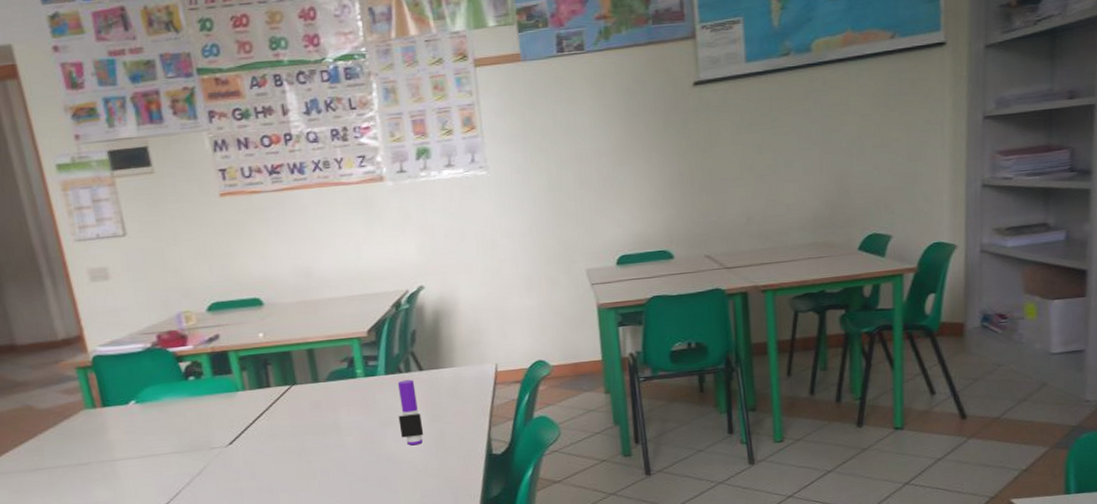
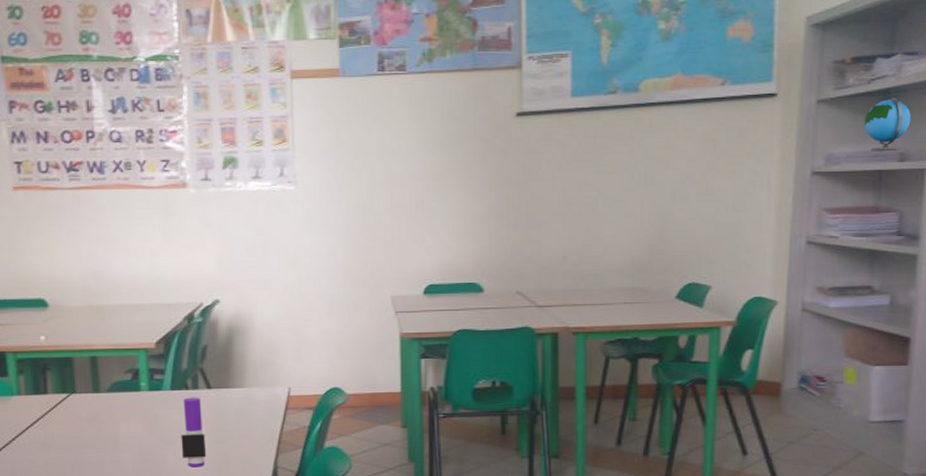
globe: none [1032,37,1079,92] -> present [864,98,912,152]

